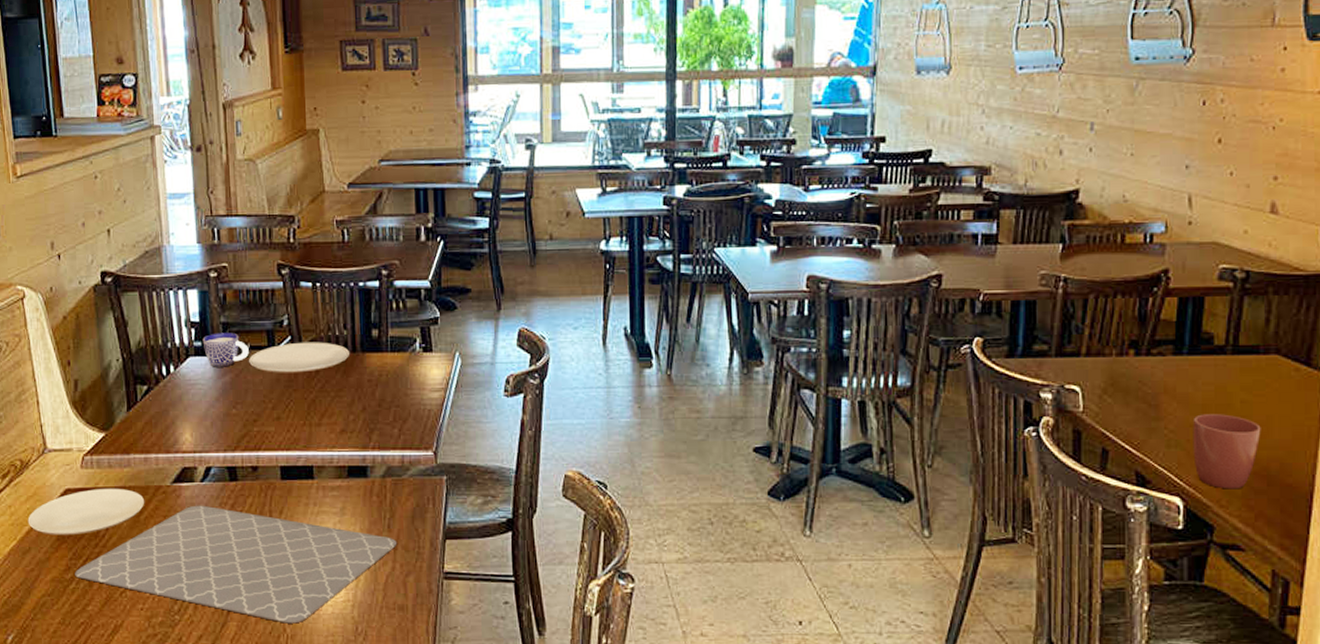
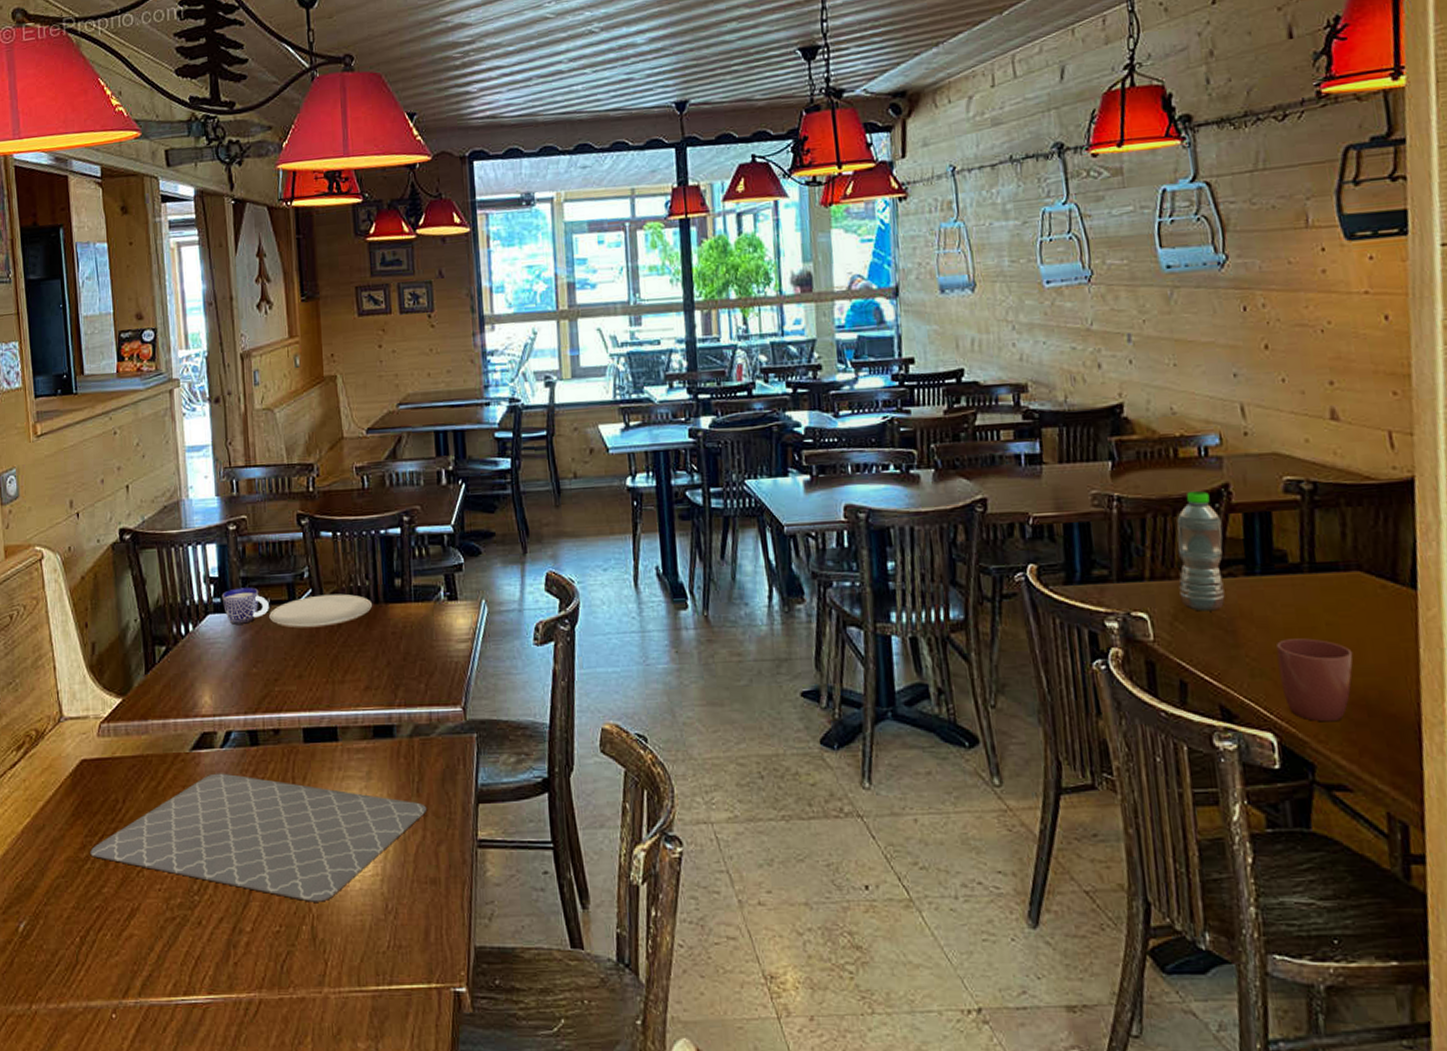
plate: present [27,488,145,536] -> none [42,757,163,811]
water bottle: none [1111,274,1158,387] -> present [1176,490,1226,612]

